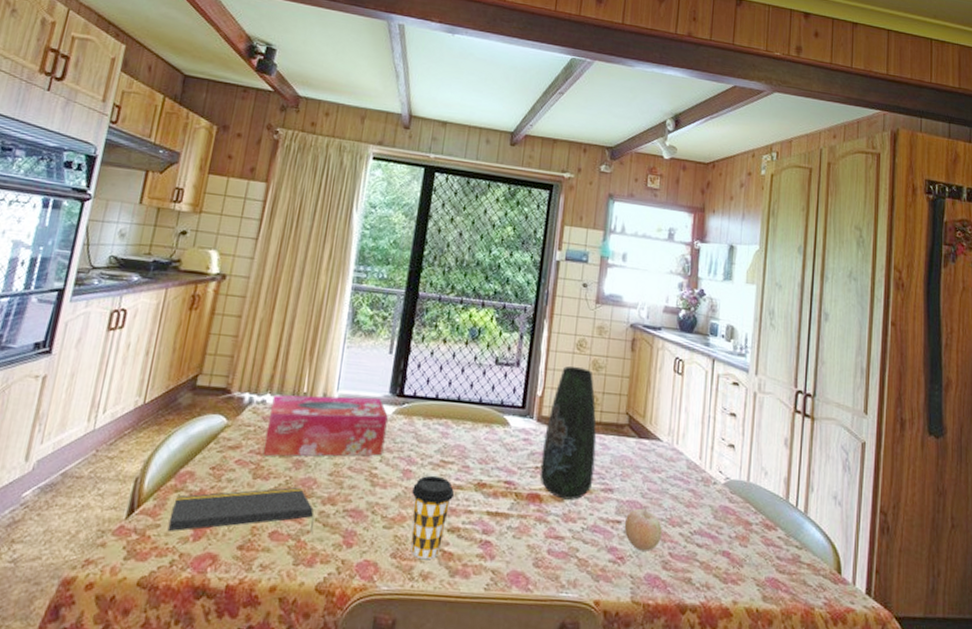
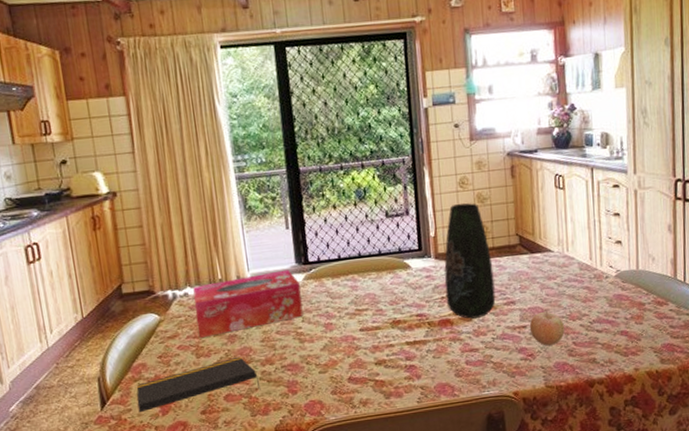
coffee cup: present [410,475,455,560] -> none [336,322,375,391]

